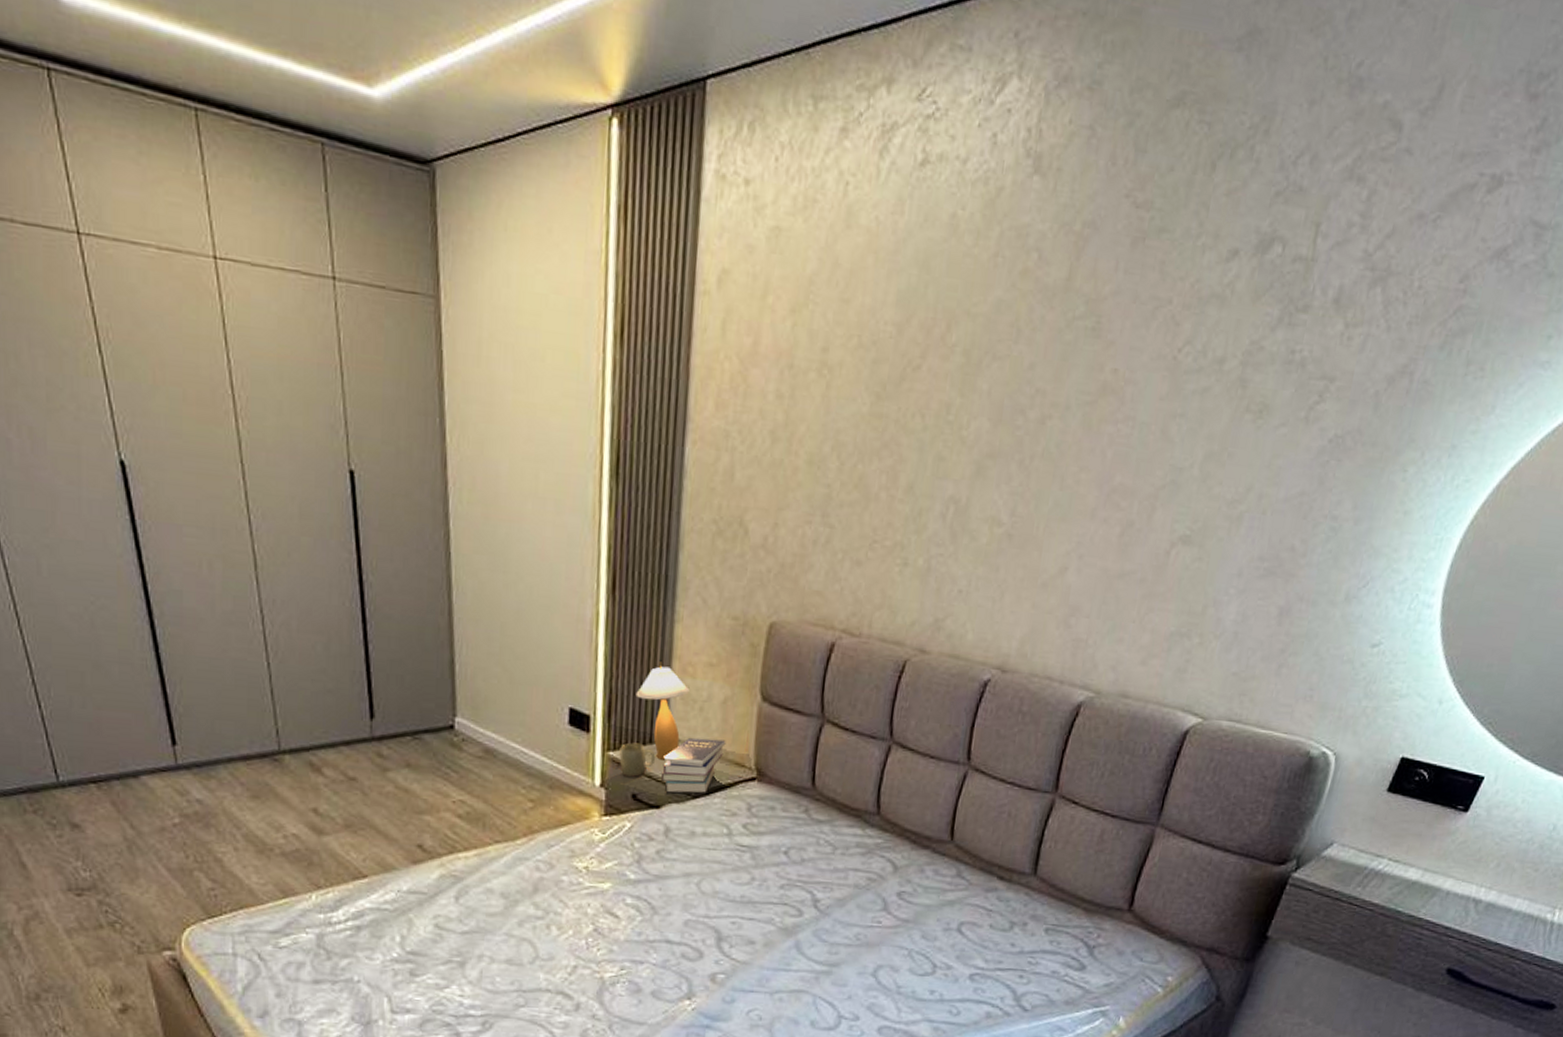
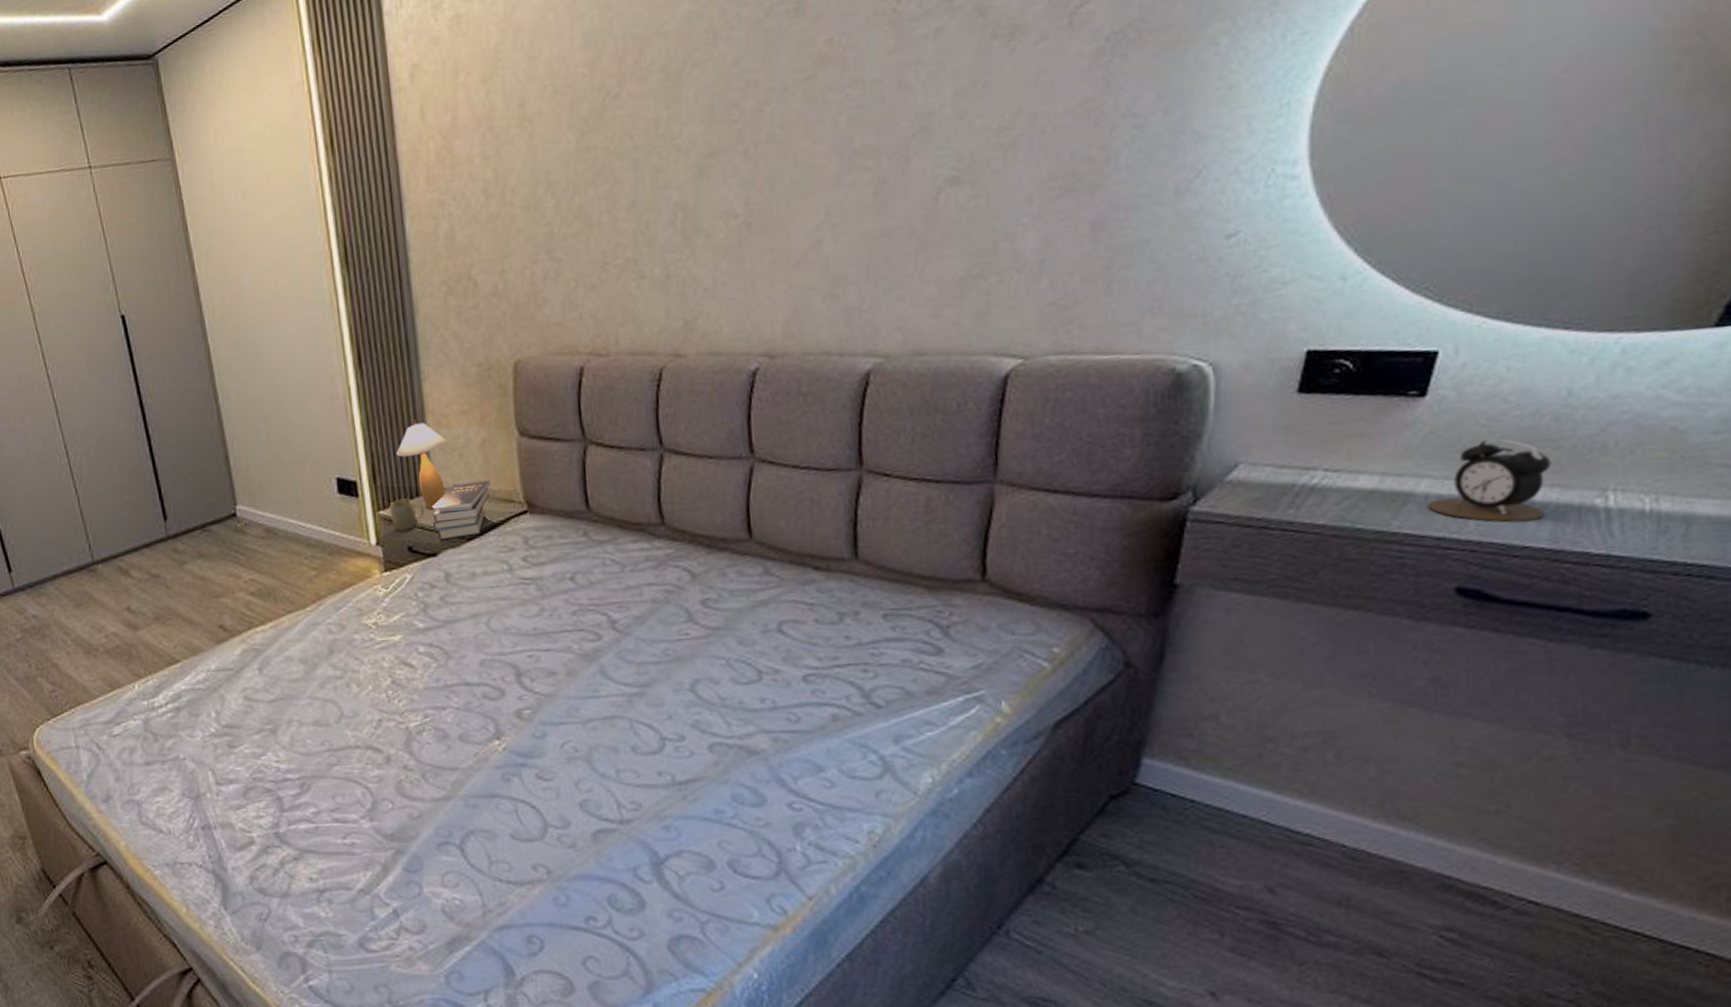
alarm clock: none [1446,854,1530,924] -> present [1427,438,1552,522]

